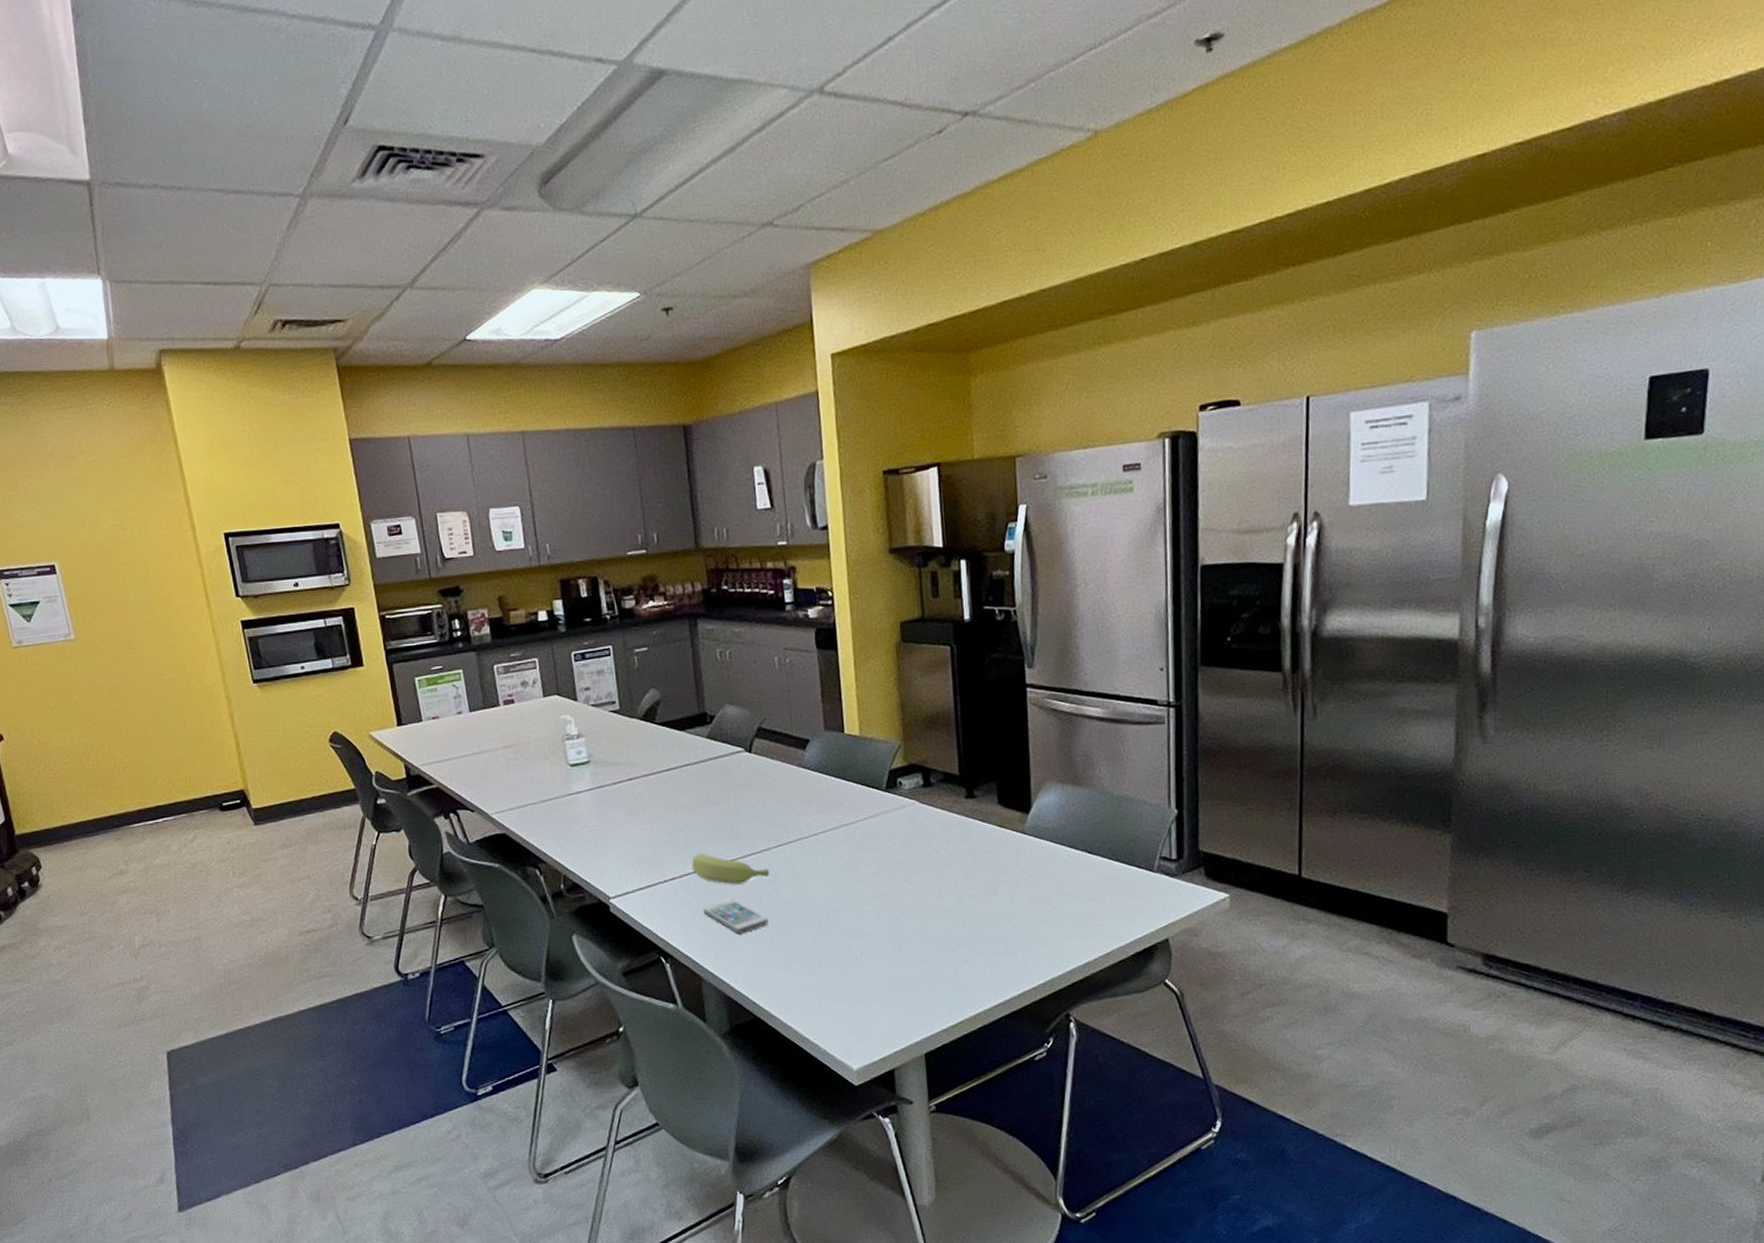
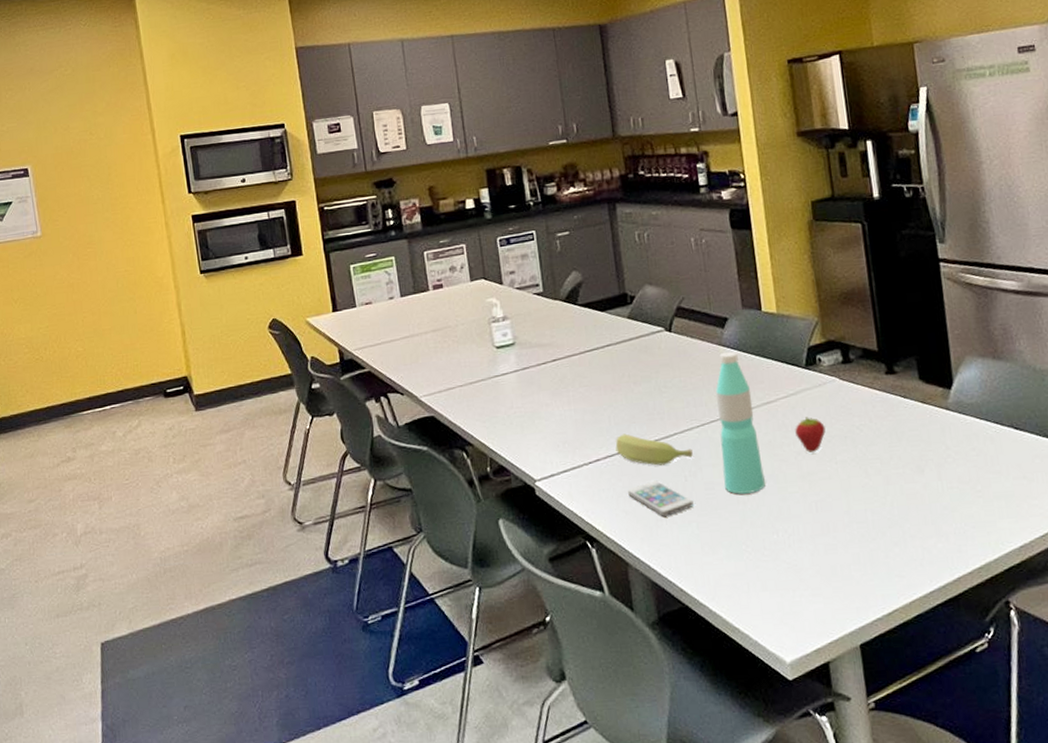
water bottle: none [795,773,841,913] -> present [716,351,766,494]
fruit: none [872,839,903,874] -> present [795,417,826,454]

